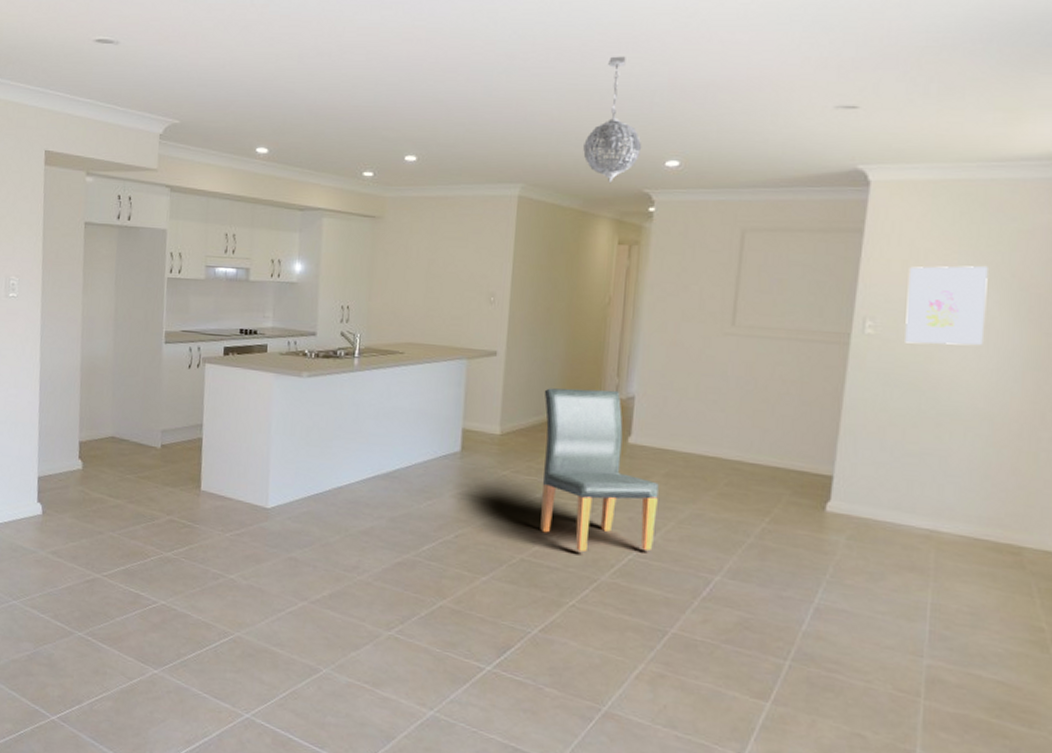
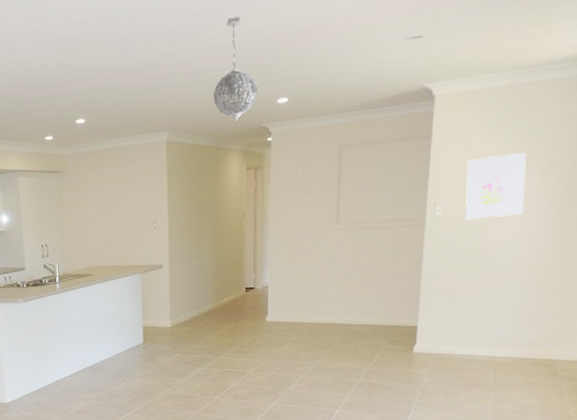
dining chair: present [540,388,659,553] -> none [200,283,291,405]

